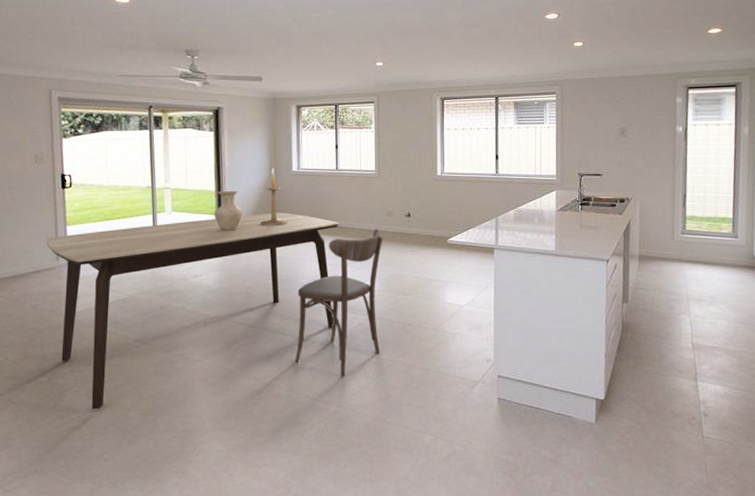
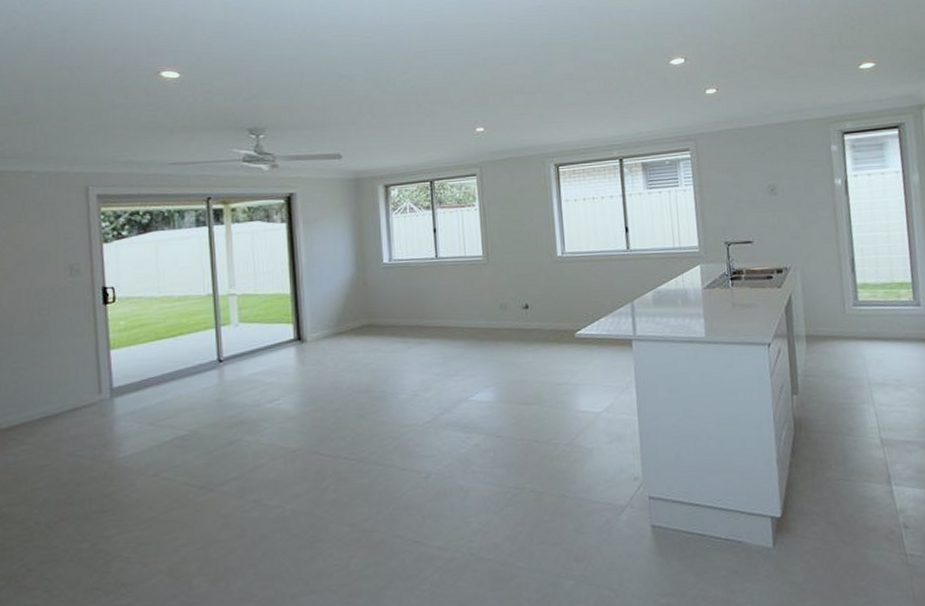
dining table: present [47,213,339,410] -> none [86,314,443,580]
vase: present [214,190,243,231] -> none [290,291,326,342]
candlestick: present [259,168,288,227] -> none [346,261,382,333]
dining chair: present [295,228,383,377] -> none [398,325,502,514]

